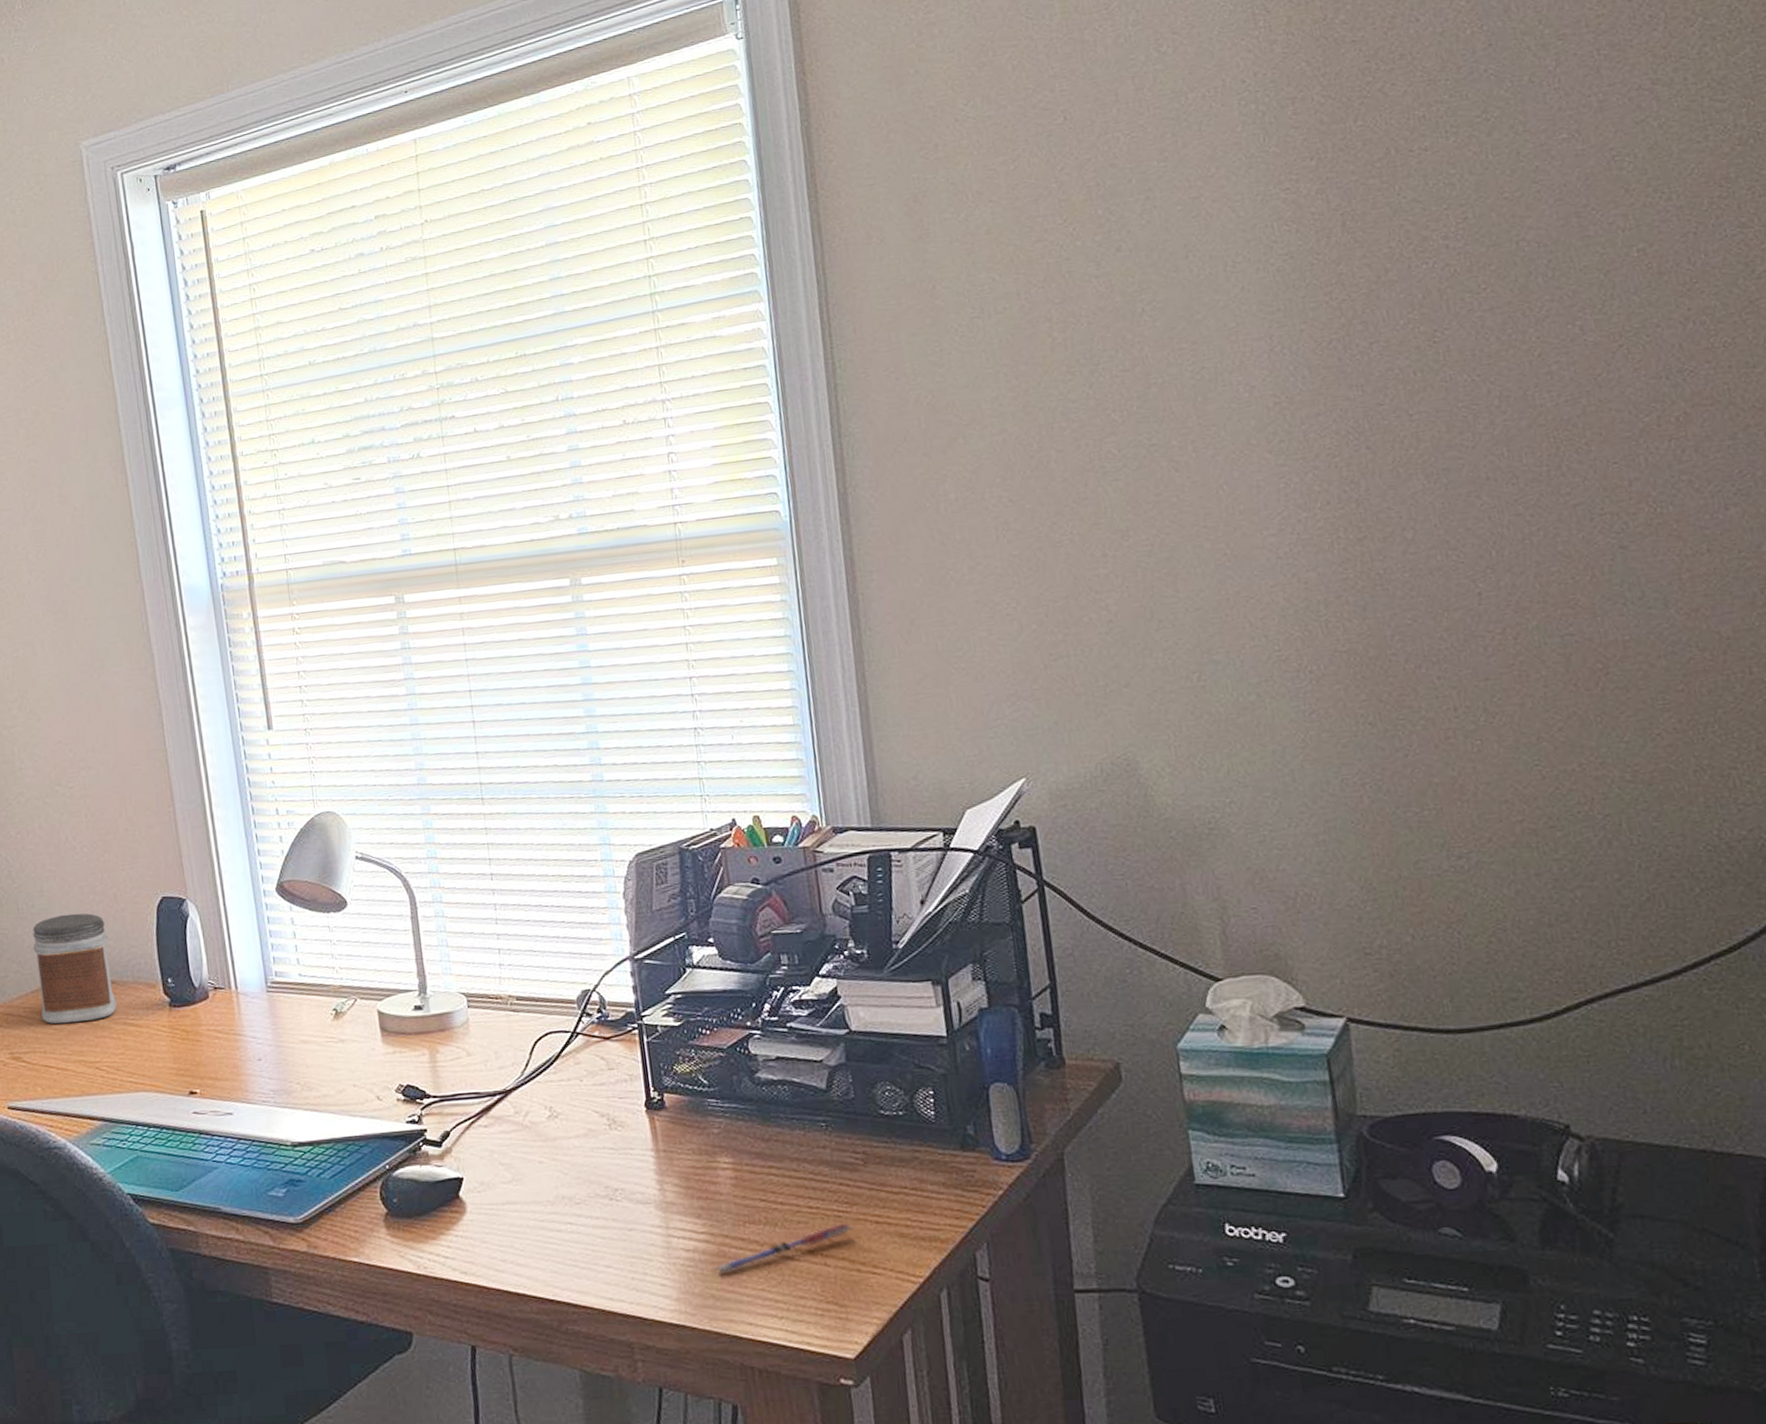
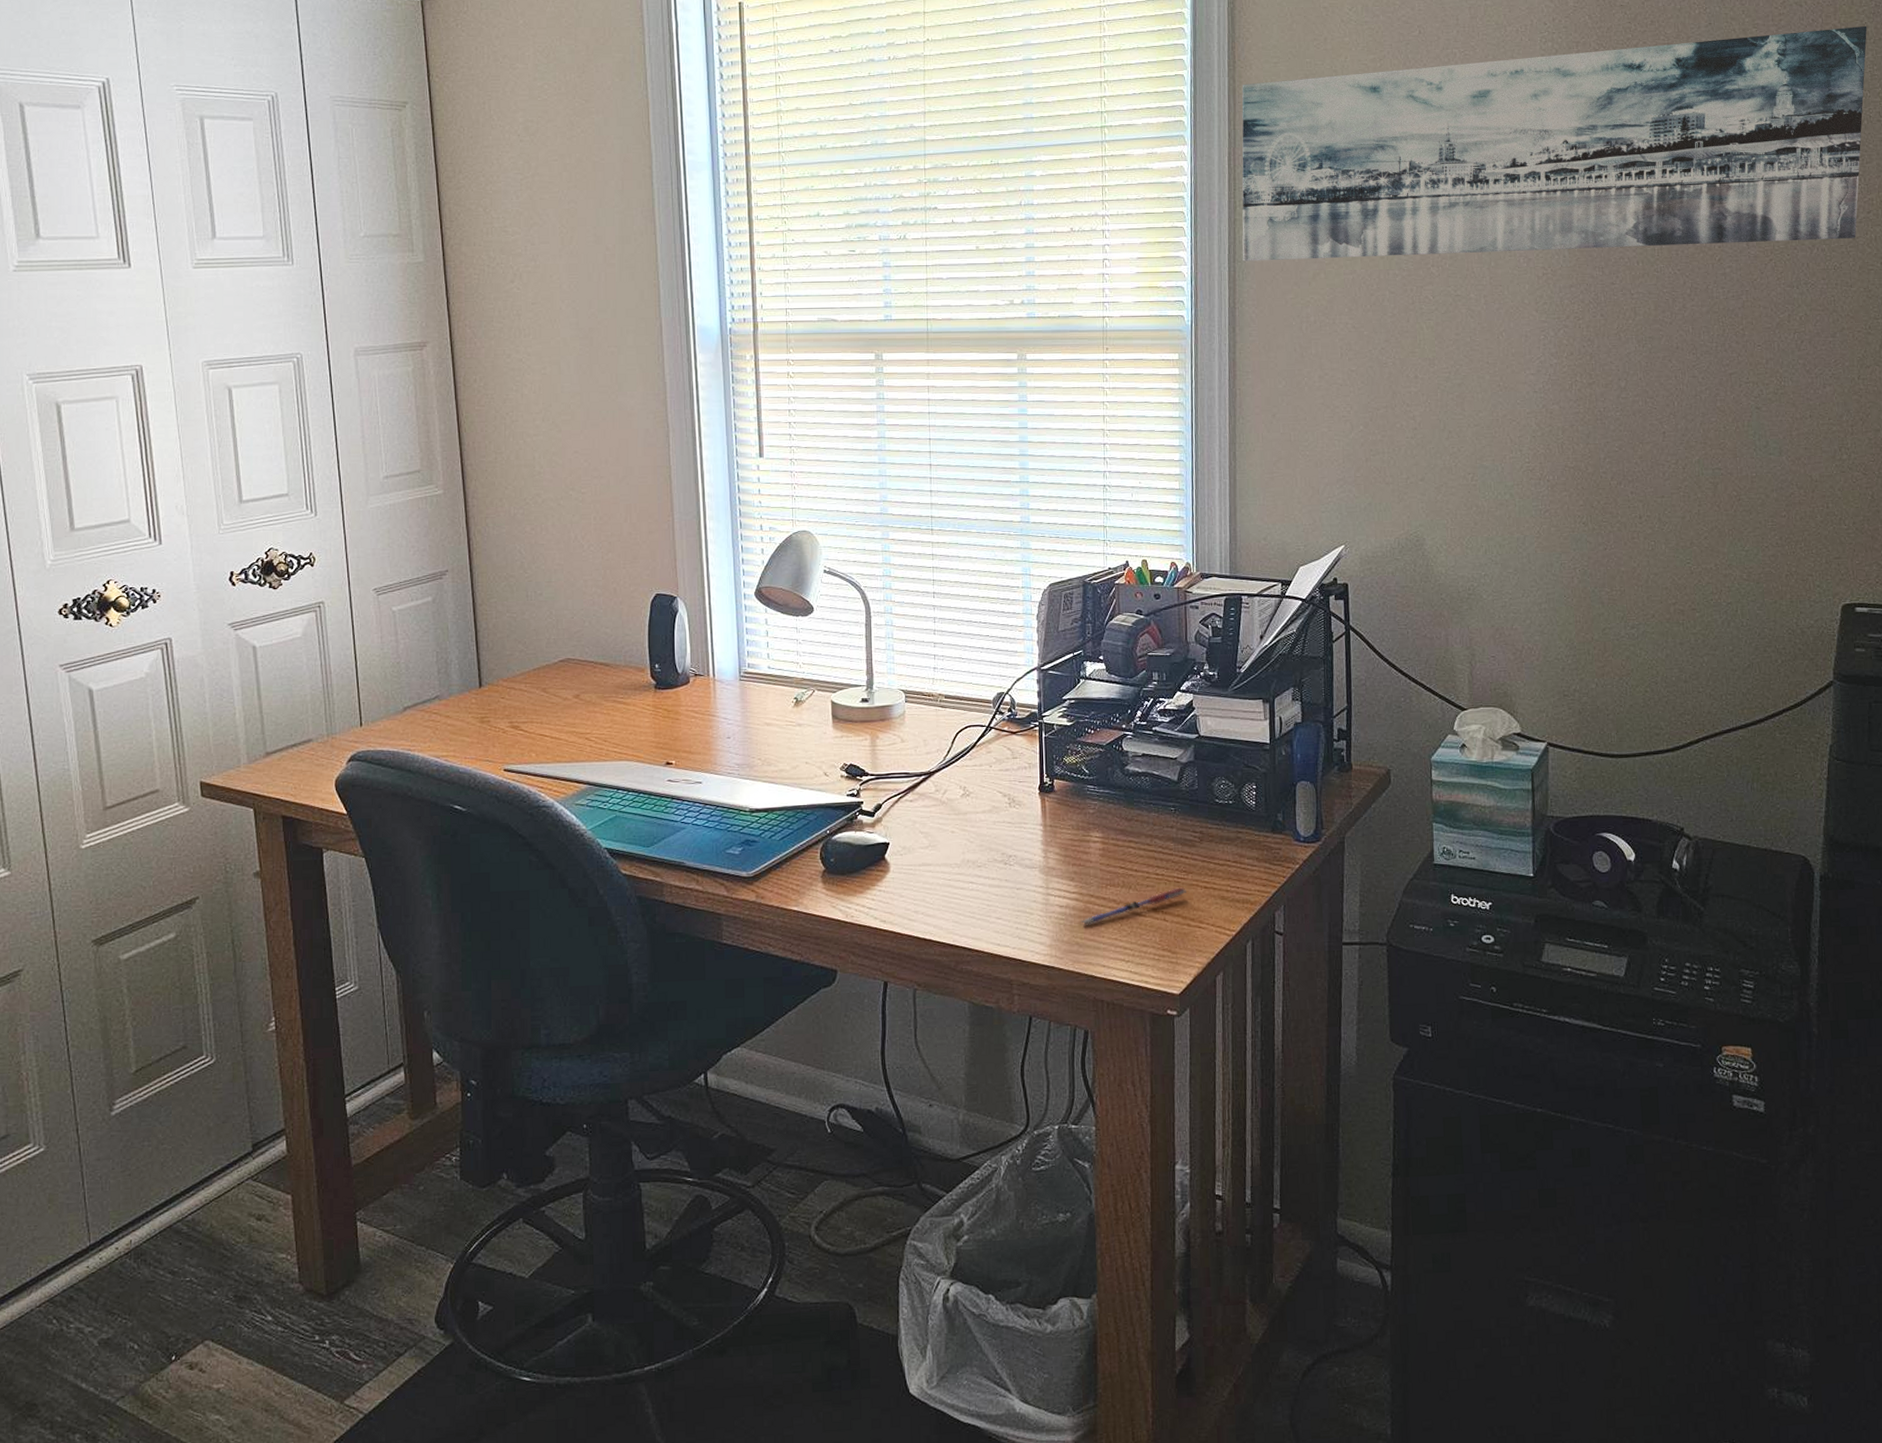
jar: present [32,913,117,1024] -> none [538,603,609,699]
wall art: none [829,11,1755,435] -> present [1242,25,1867,261]

